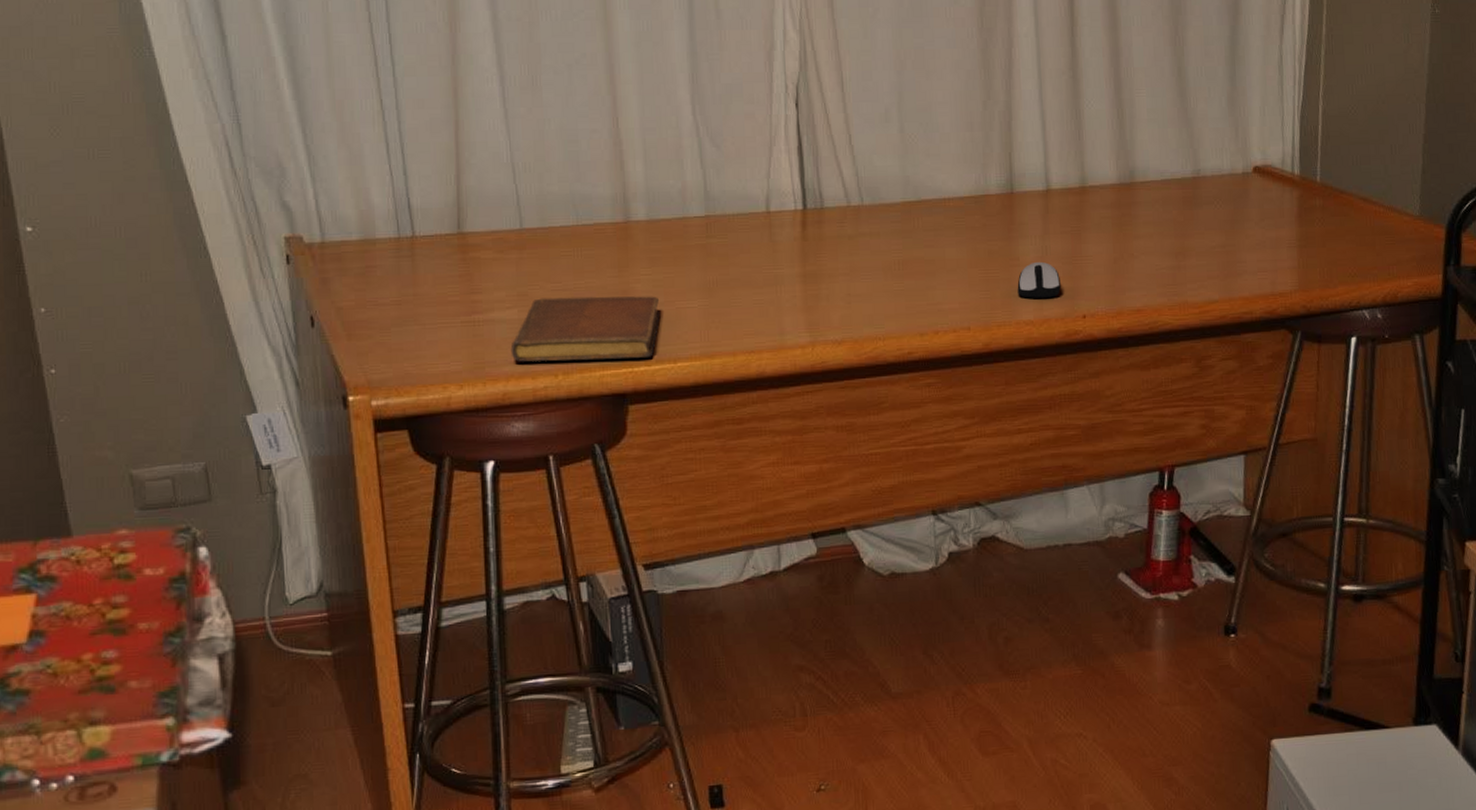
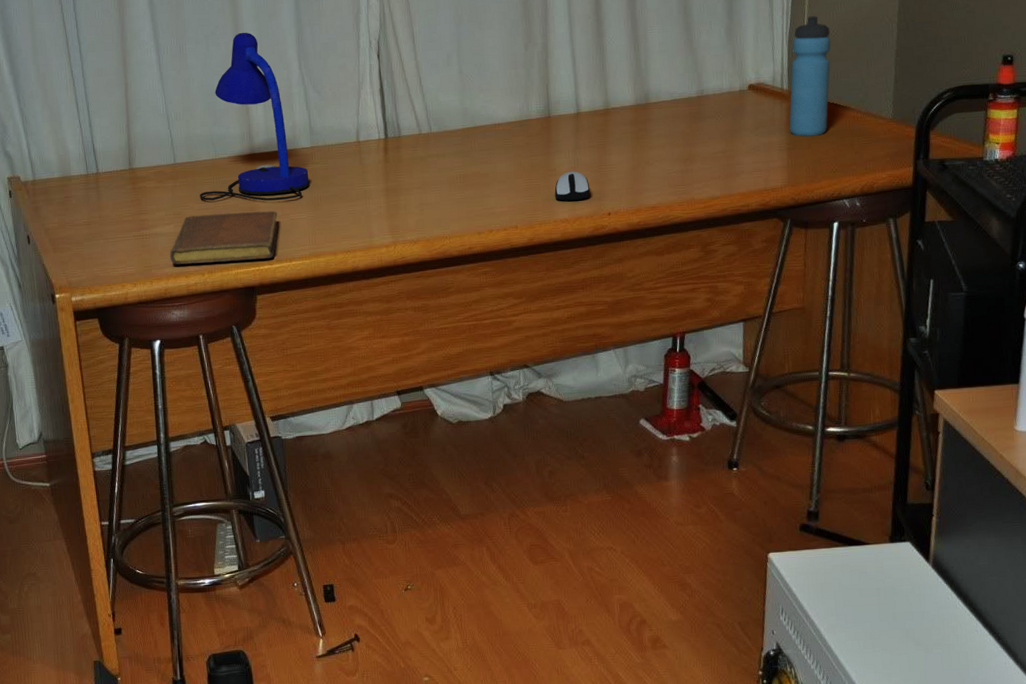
desk lamp: none [554,63,703,284] -> present [200,32,310,201]
water bottle: none [1300,89,1350,233] -> present [789,16,831,137]

